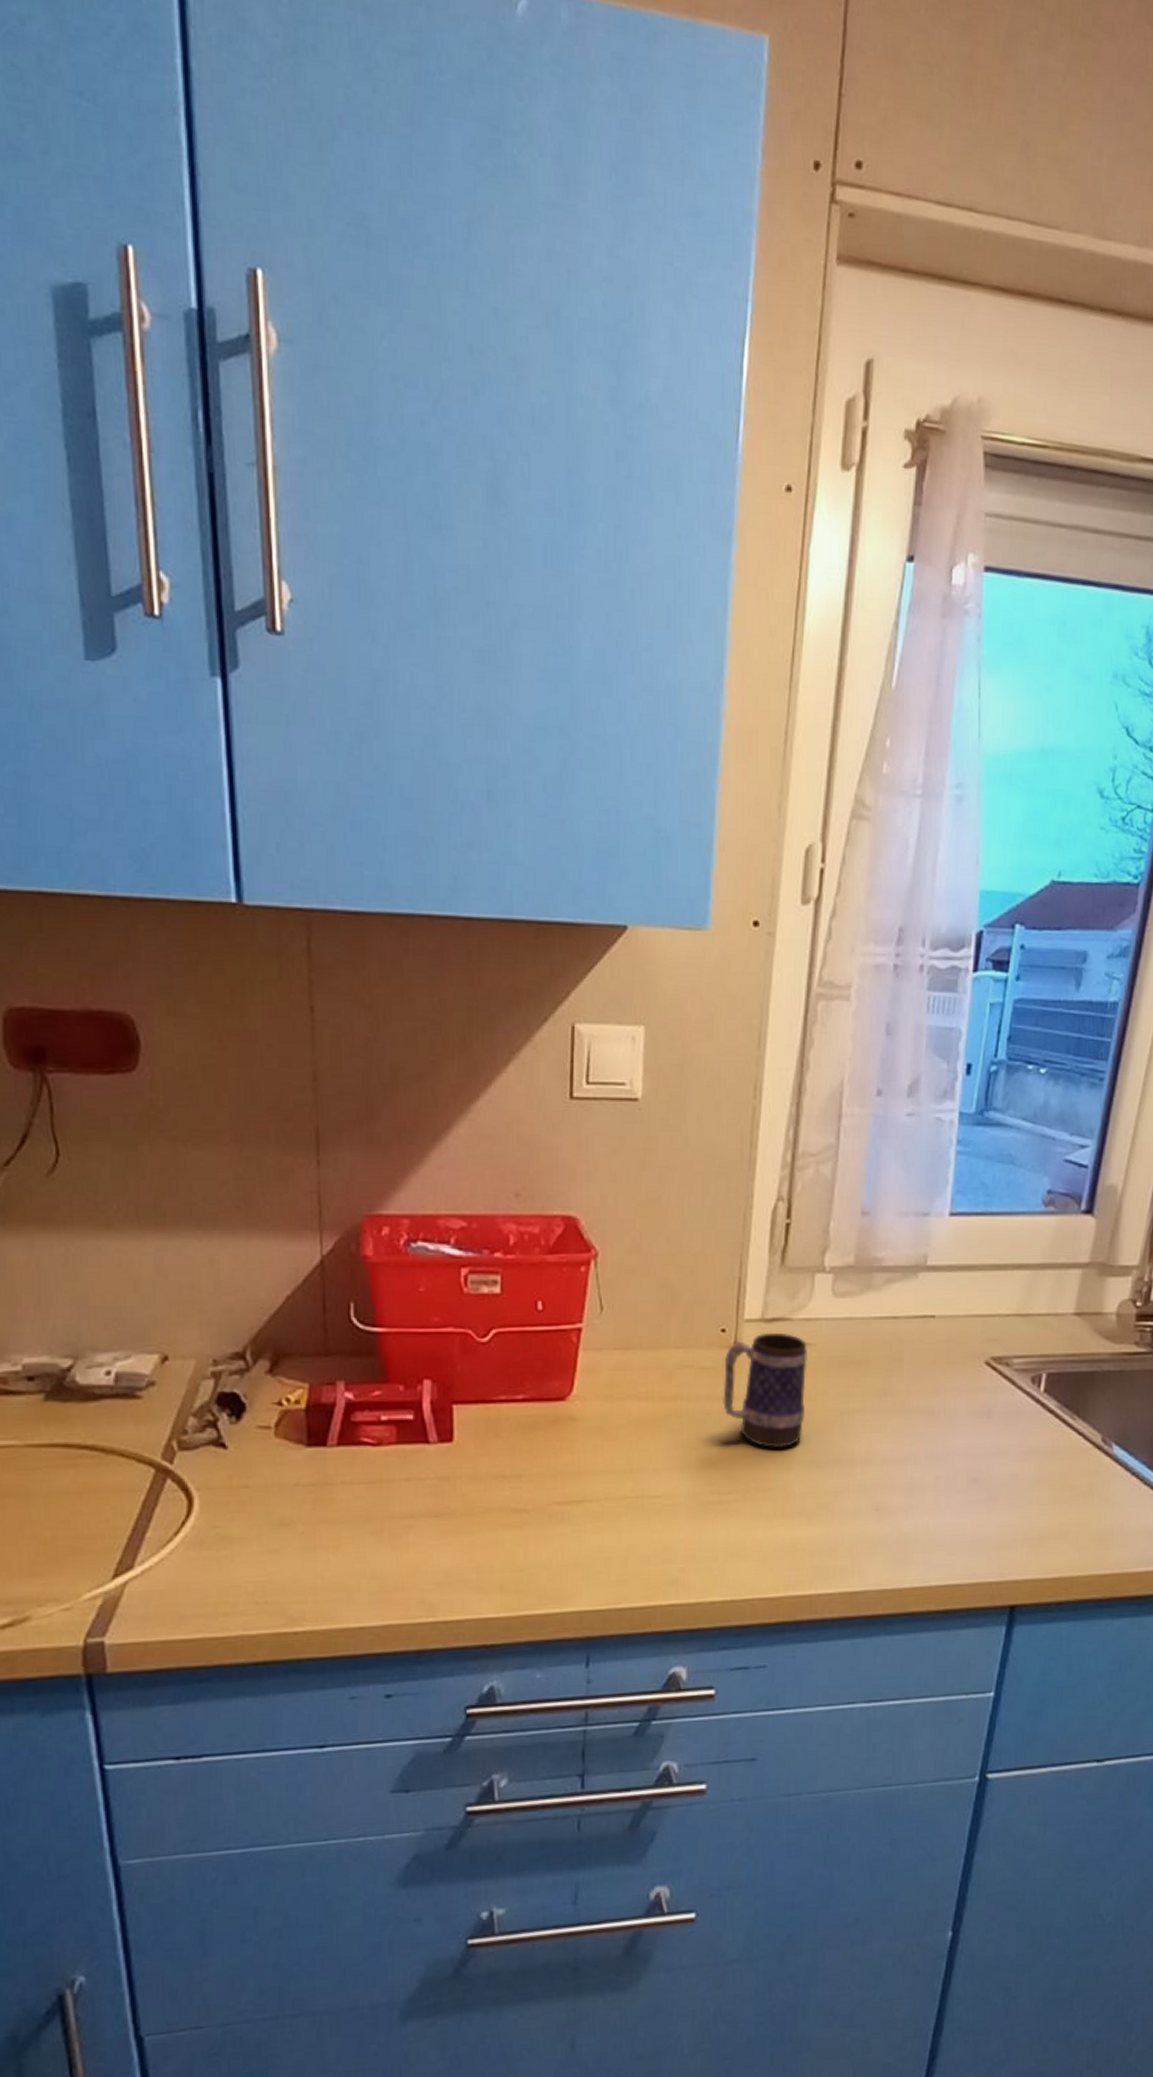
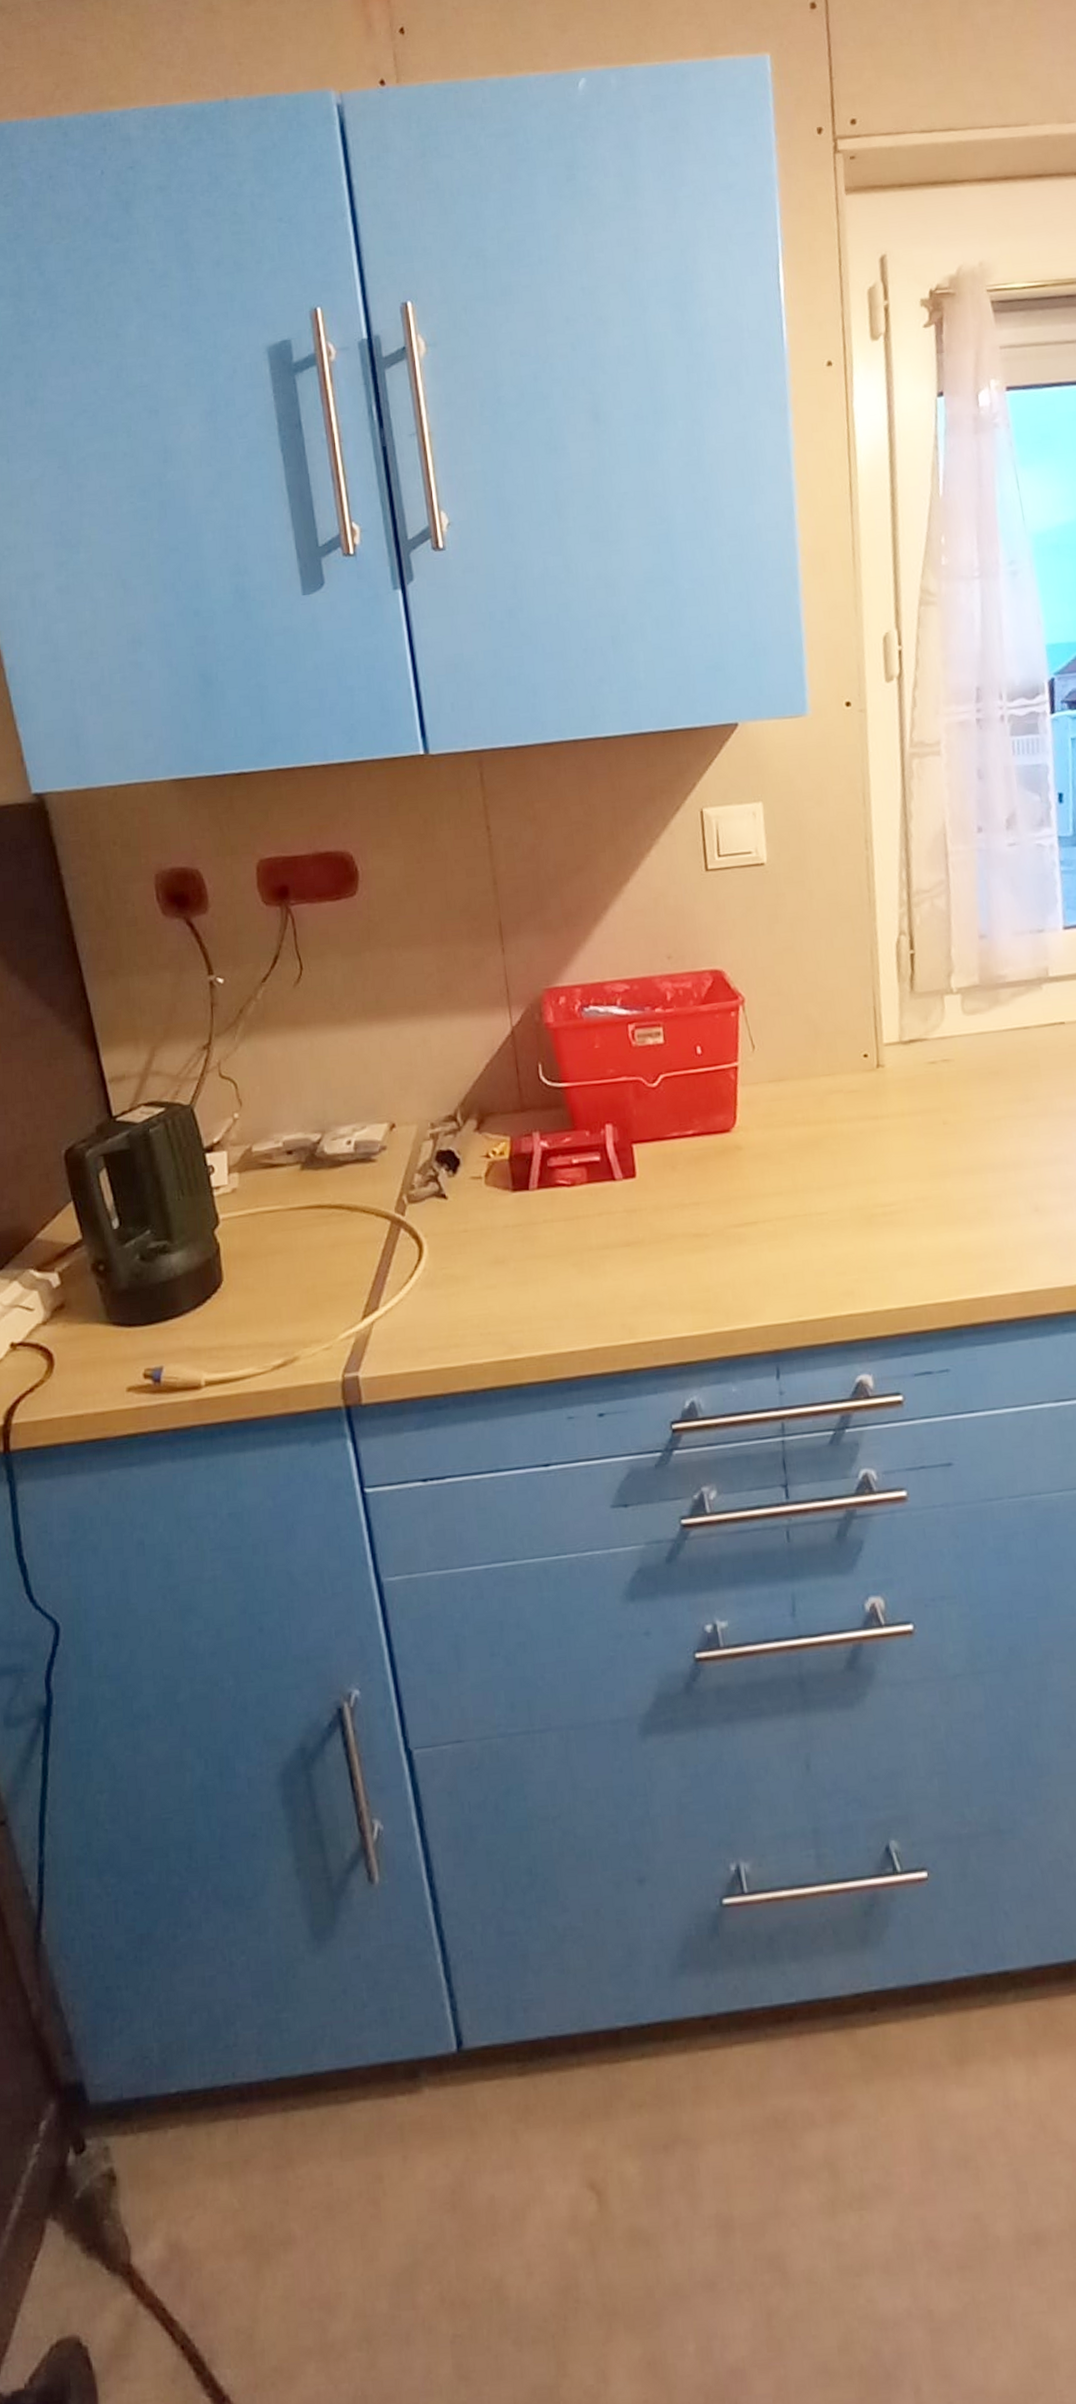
mug: present [723,1332,809,1449] -> none [870,1052,953,1160]

